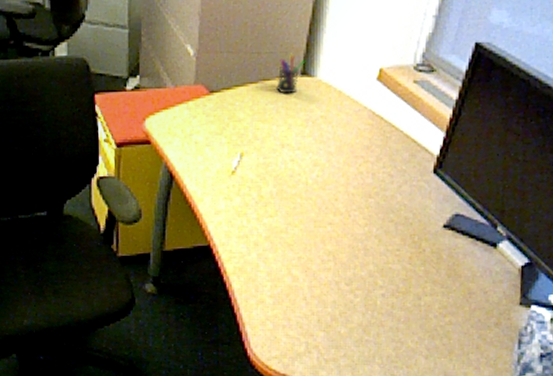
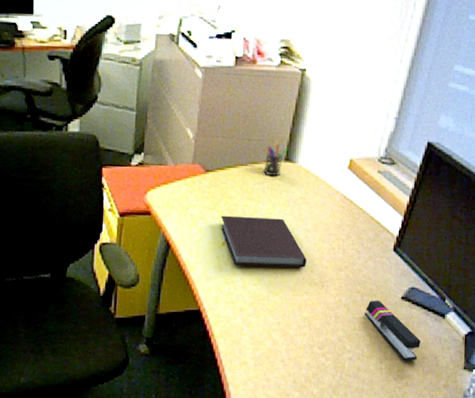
notebook: none [230,140,330,196] -> present [221,215,307,268]
stapler: none [399,229,467,298] -> present [364,300,421,362]

